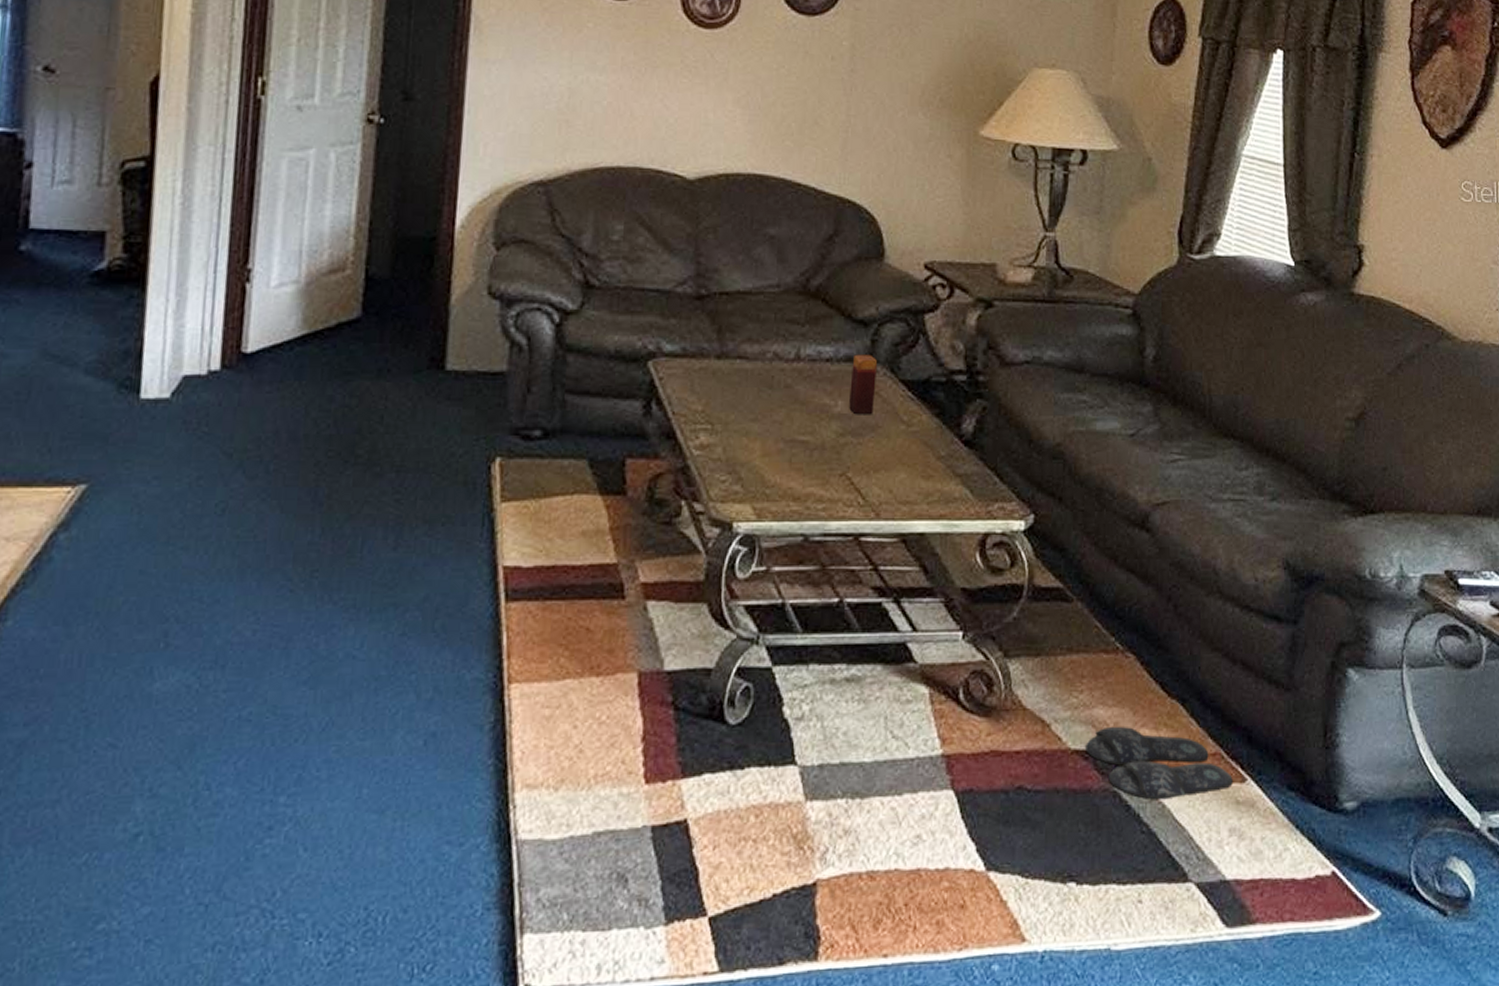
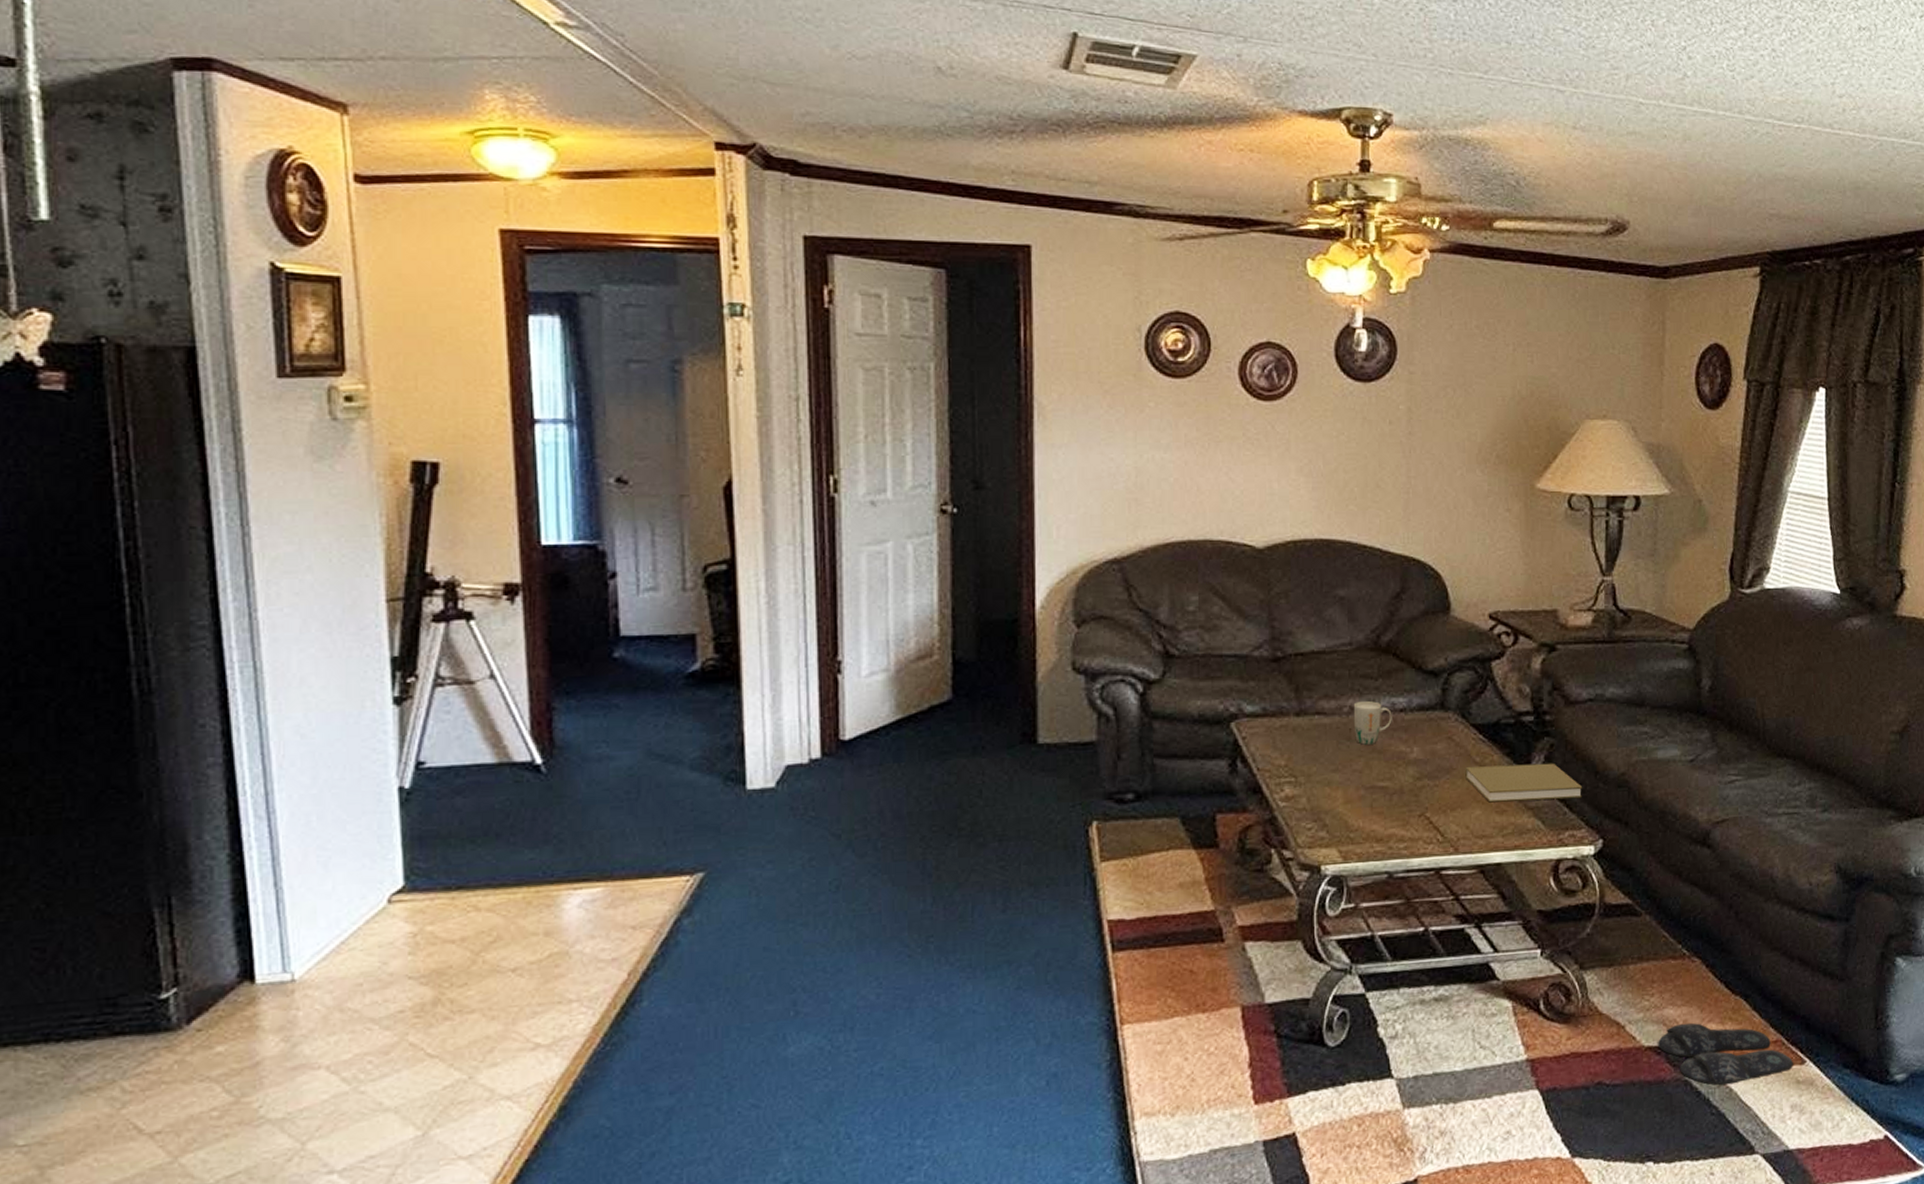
mug: none [776,347,818,394] -> present [1353,700,1392,745]
candle: present [849,354,878,415] -> none [1424,702,1449,760]
book: none [890,426,1015,468] -> present [1464,762,1583,803]

